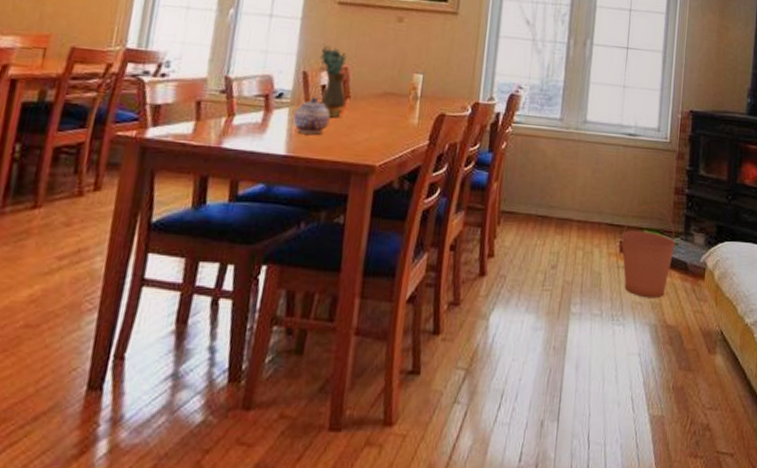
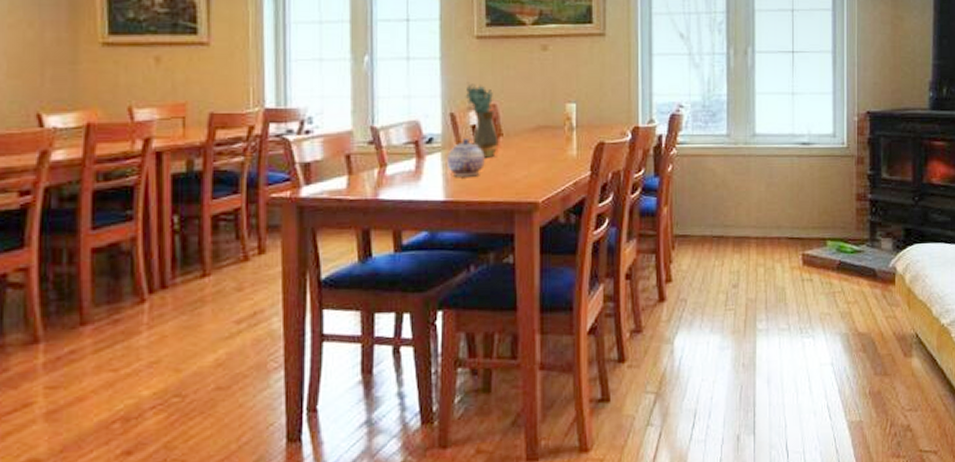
bucket: present [621,205,675,299] -> none [803,215,861,308]

